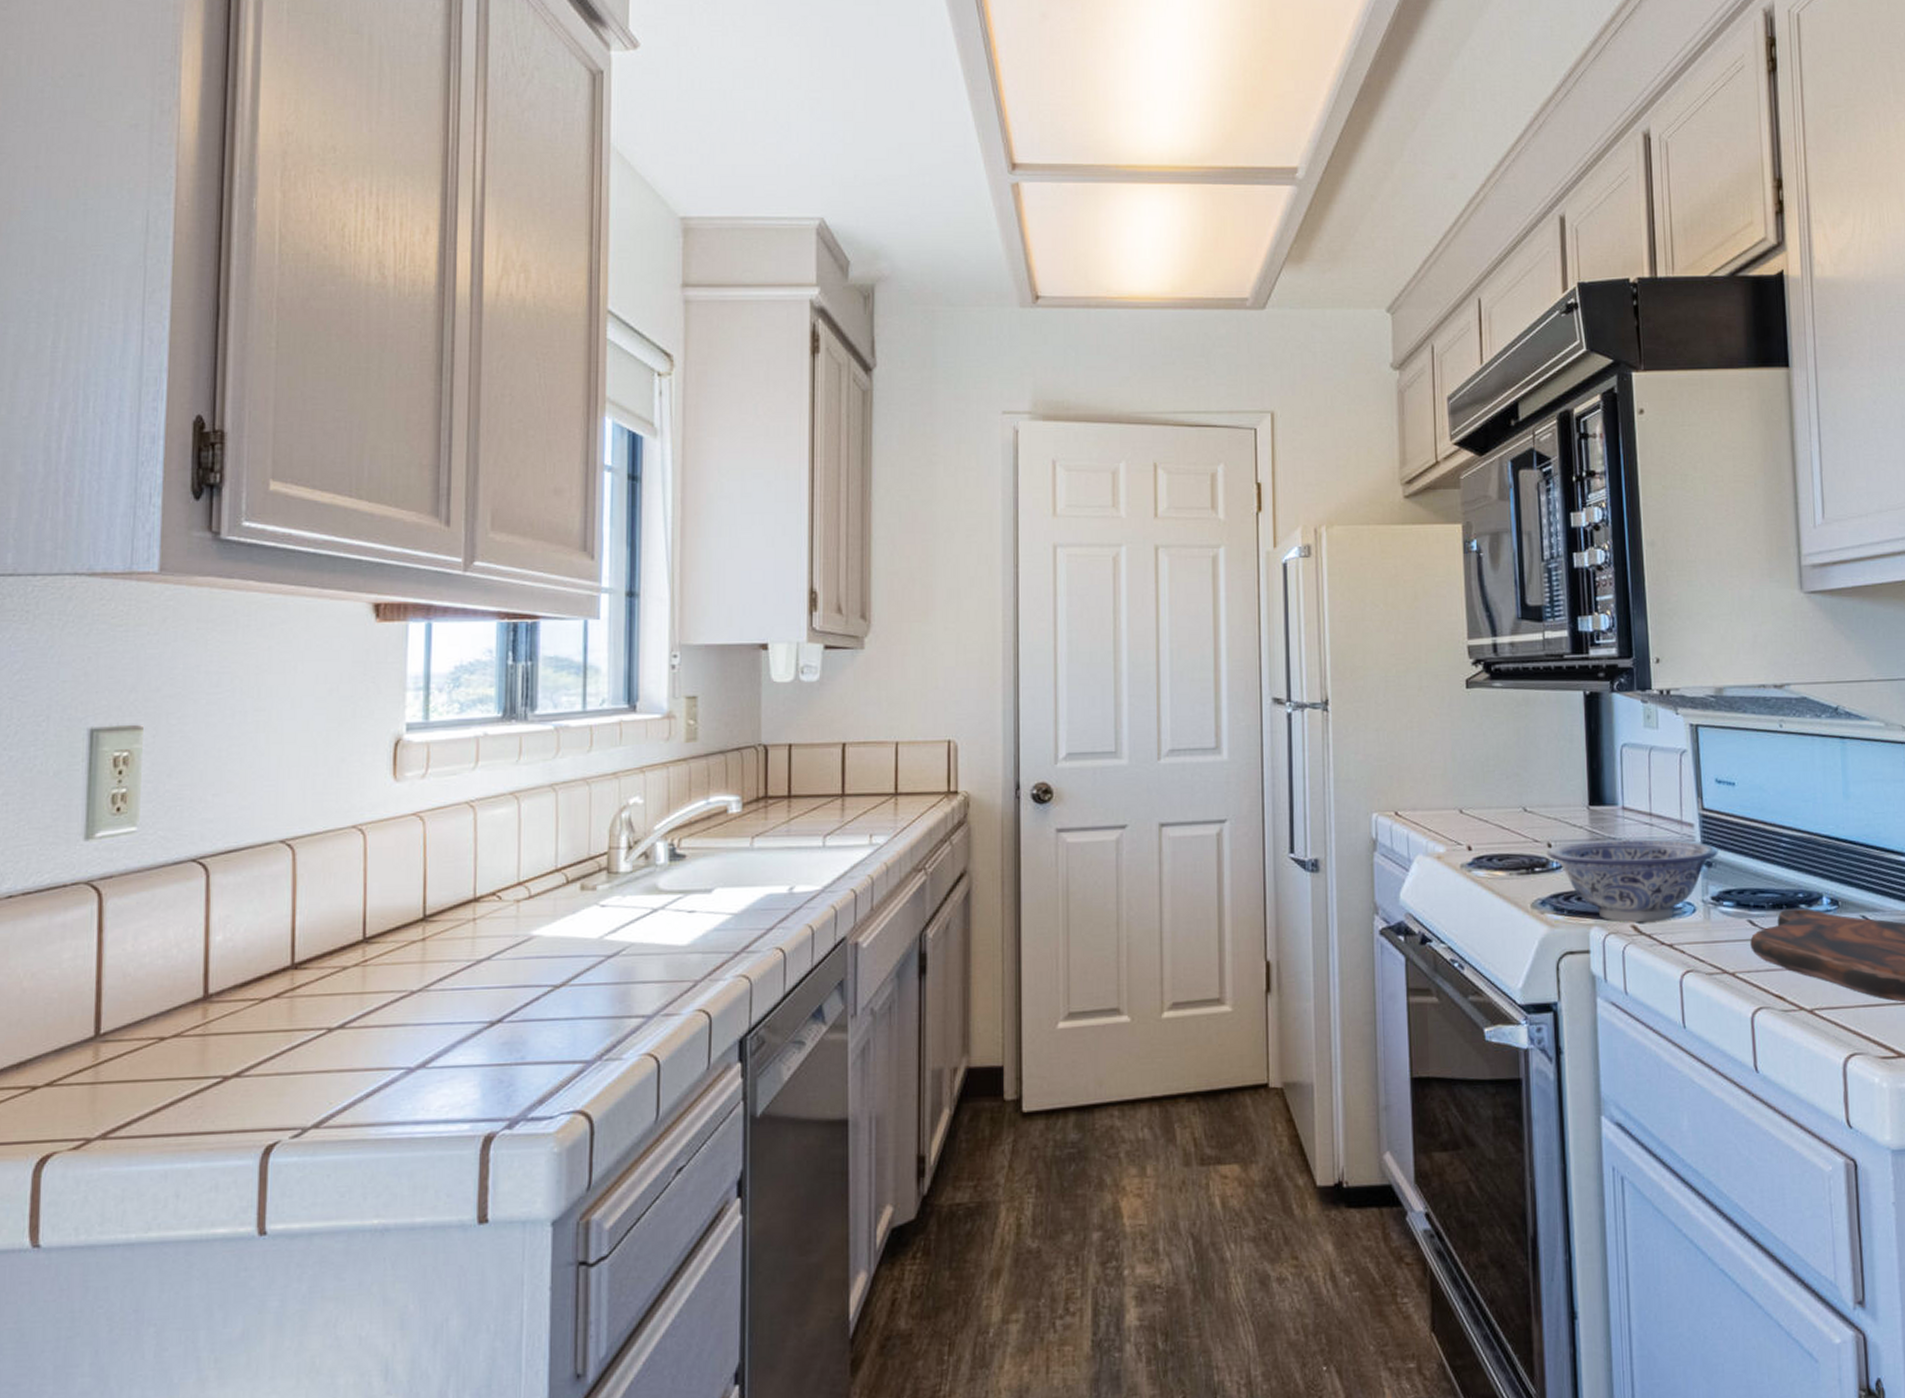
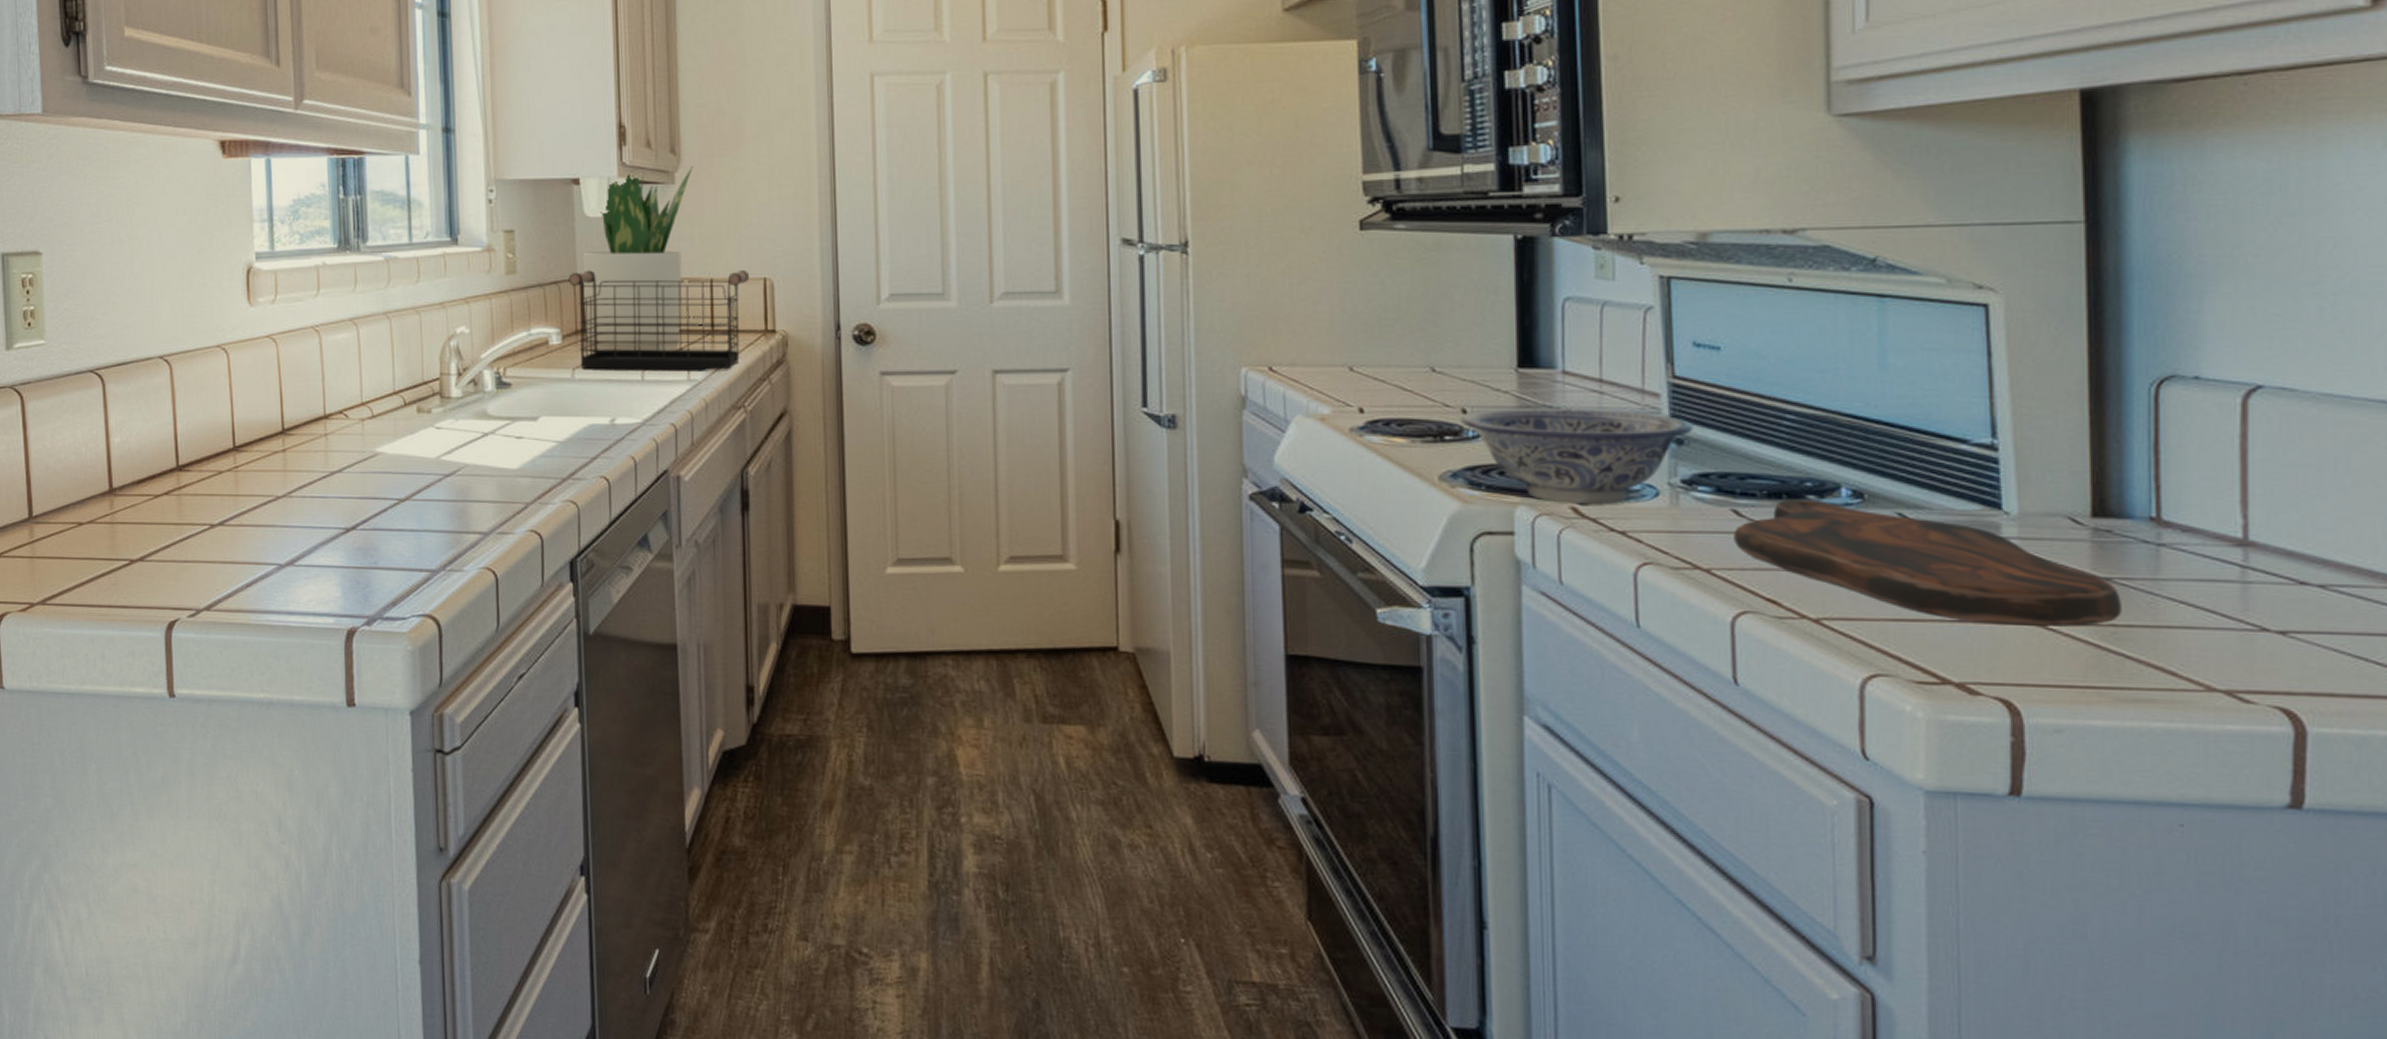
dish rack: none [752,732,935,837] -> present [568,269,750,370]
planter: none [766,630,883,818] -> present [583,165,694,350]

